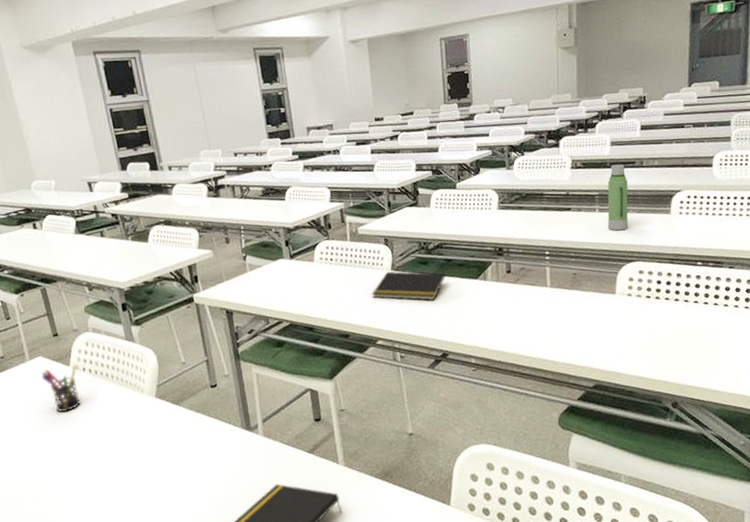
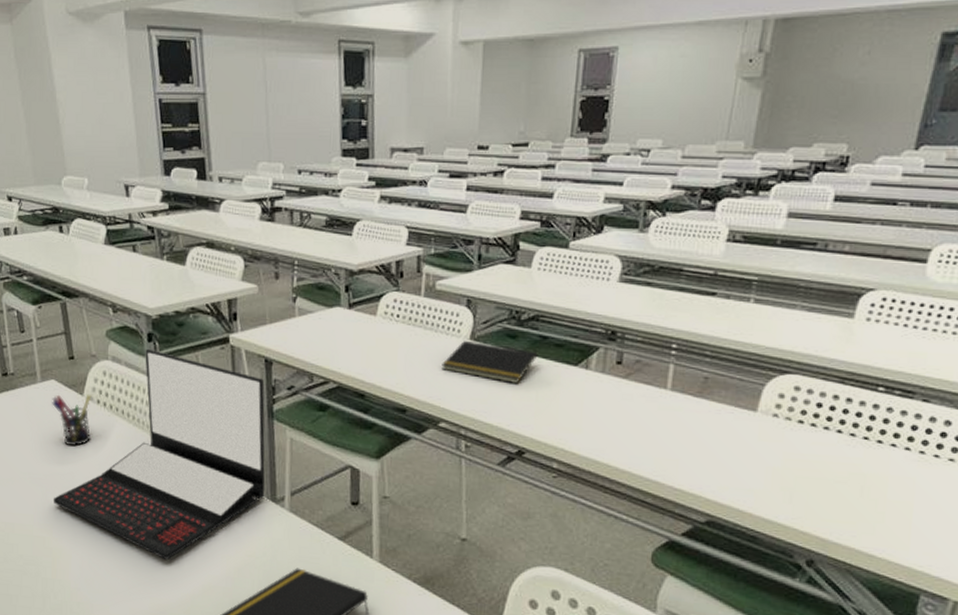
laptop: none [51,316,241,498] -> present [53,348,266,560]
water bottle: present [607,164,629,231] -> none [762,243,802,331]

